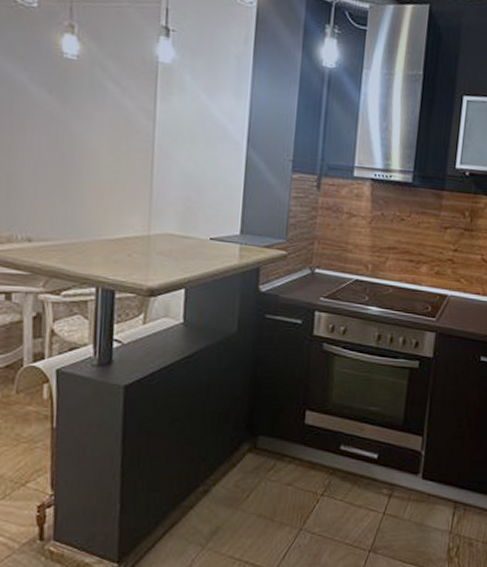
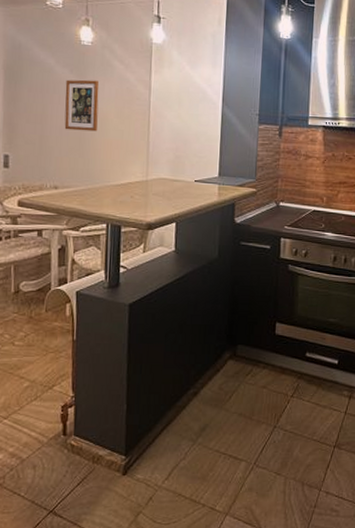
wall art: none [40,102,87,172] -> present [64,79,99,132]

